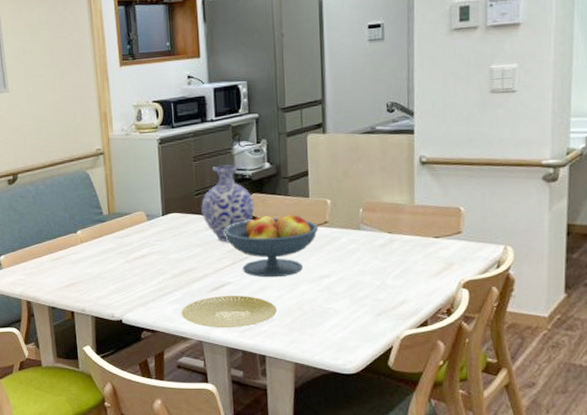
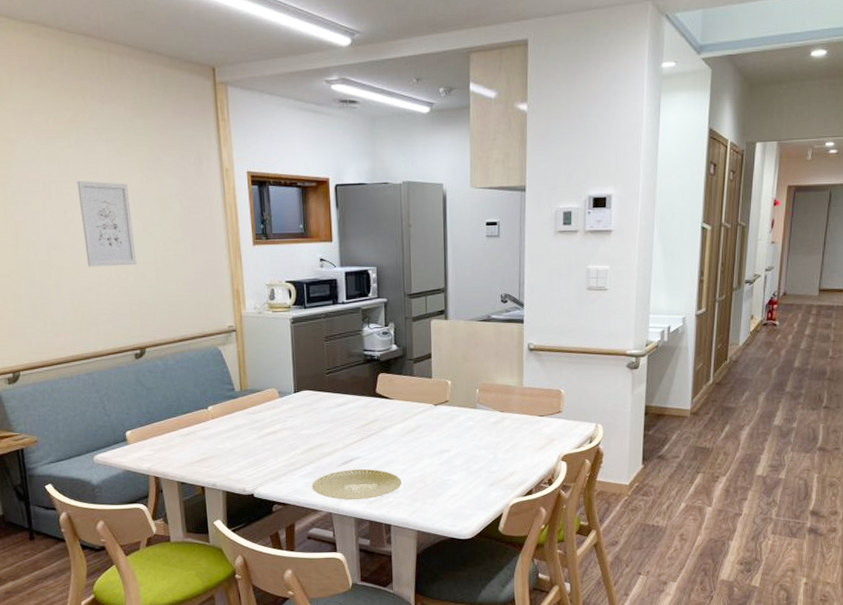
vase: present [201,164,255,243] -> none [332,345,383,419]
fruit bowl: present [223,214,319,278] -> none [353,393,440,452]

